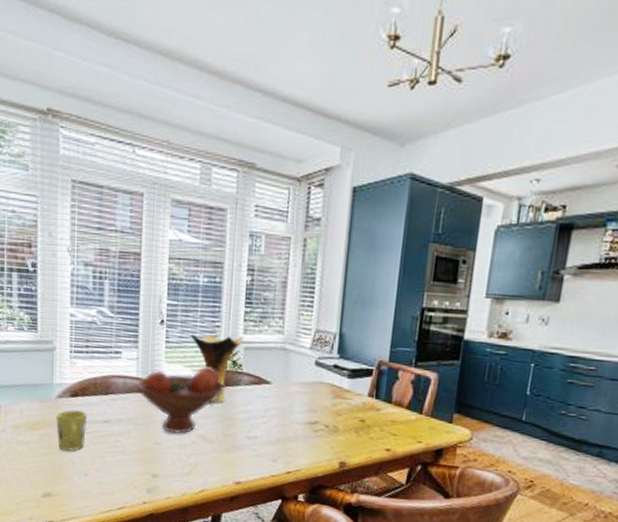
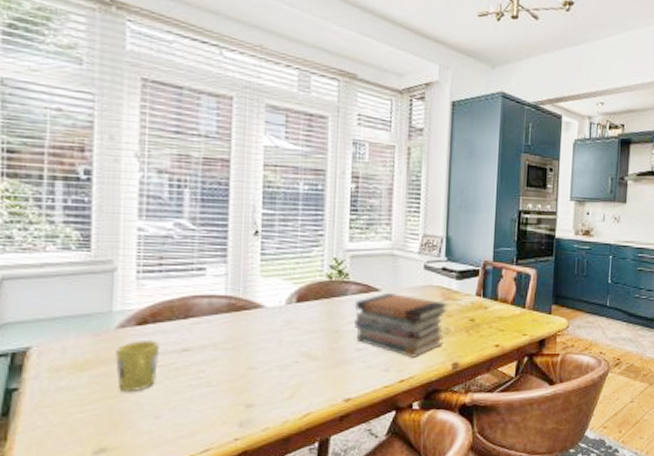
fruit bowl: present [134,365,225,434] -> none [222,277,330,354]
vase: present [191,333,244,404] -> none [291,243,350,317]
book stack: none [246,385,339,452] -> present [354,292,449,358]

